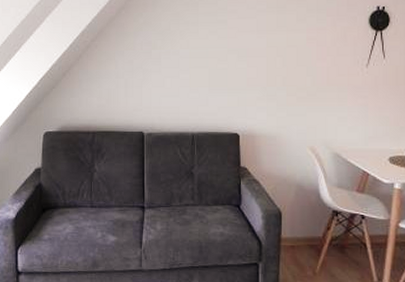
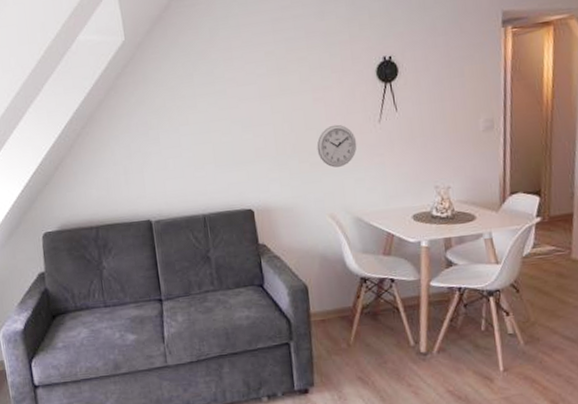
wall clock: none [305,64,343,104] -> present [316,124,357,168]

